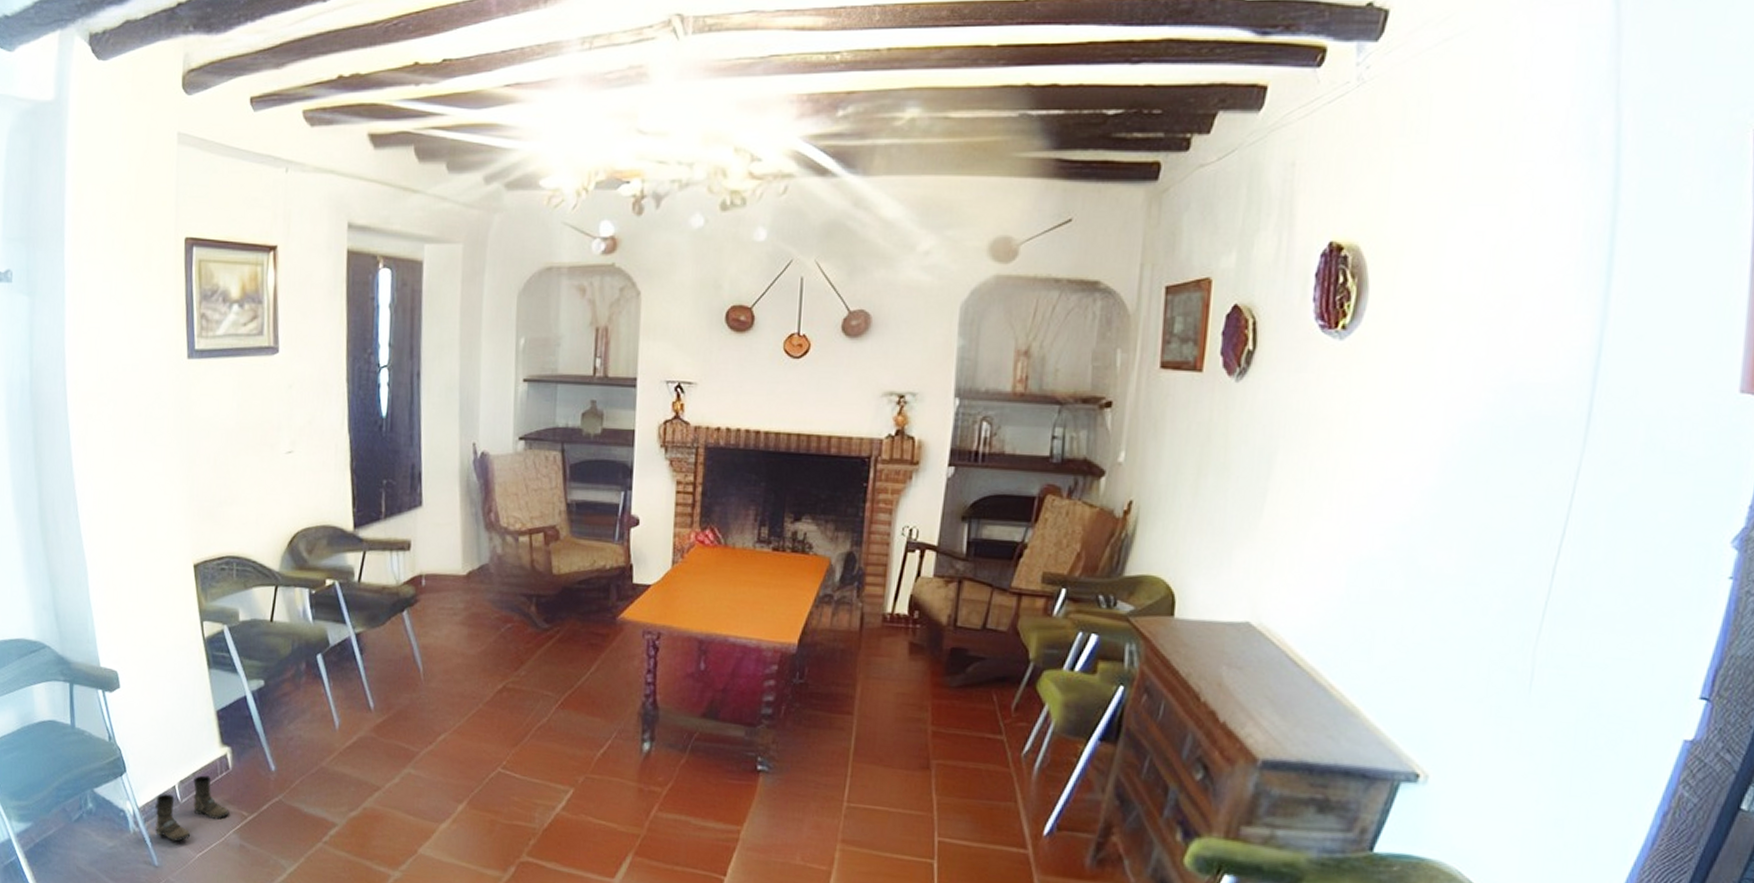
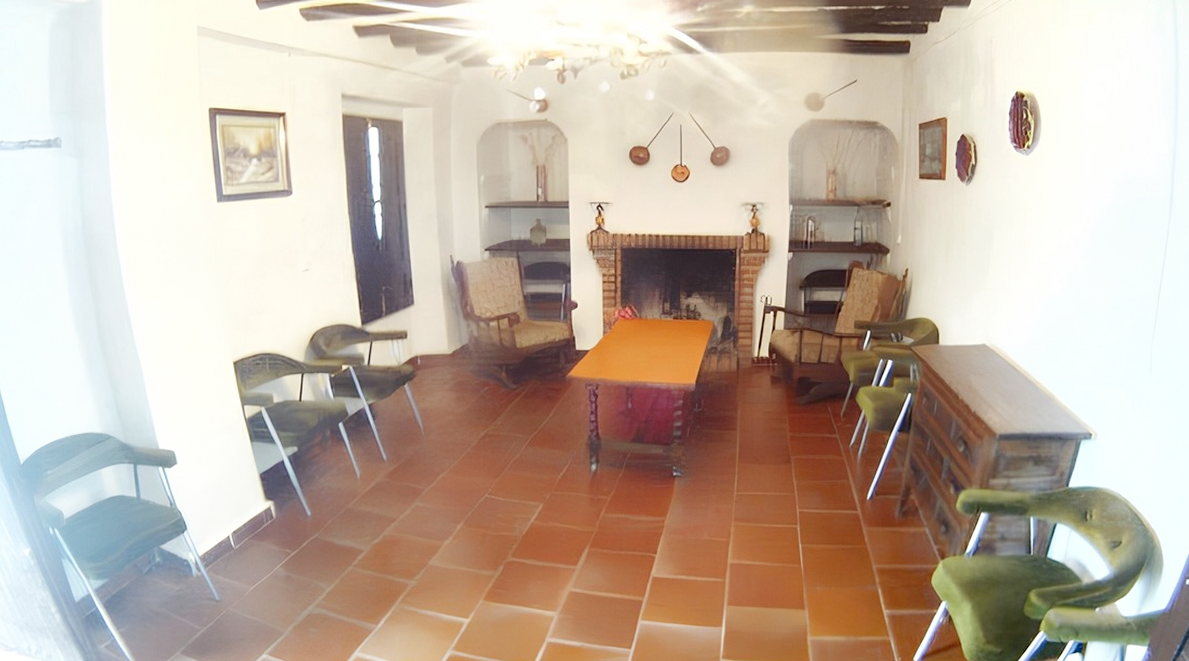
boots: present [154,775,230,842] -> none [212,525,276,579]

